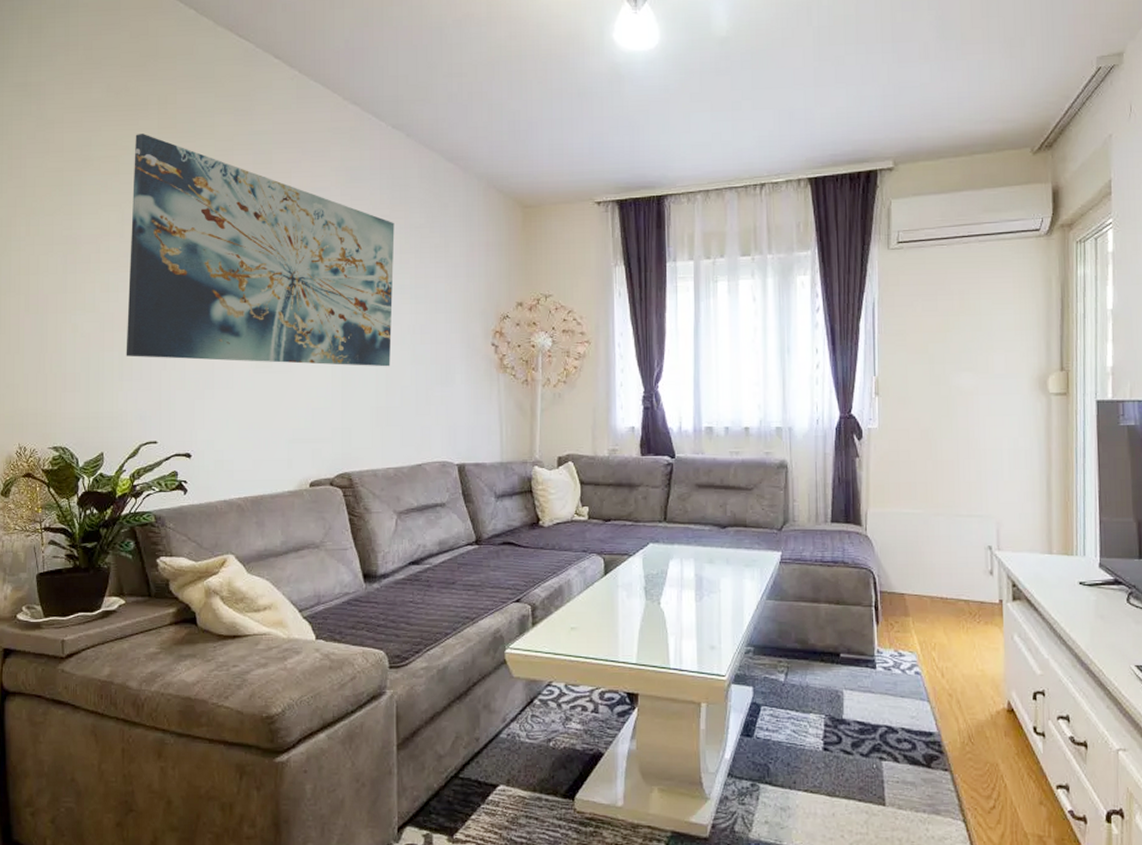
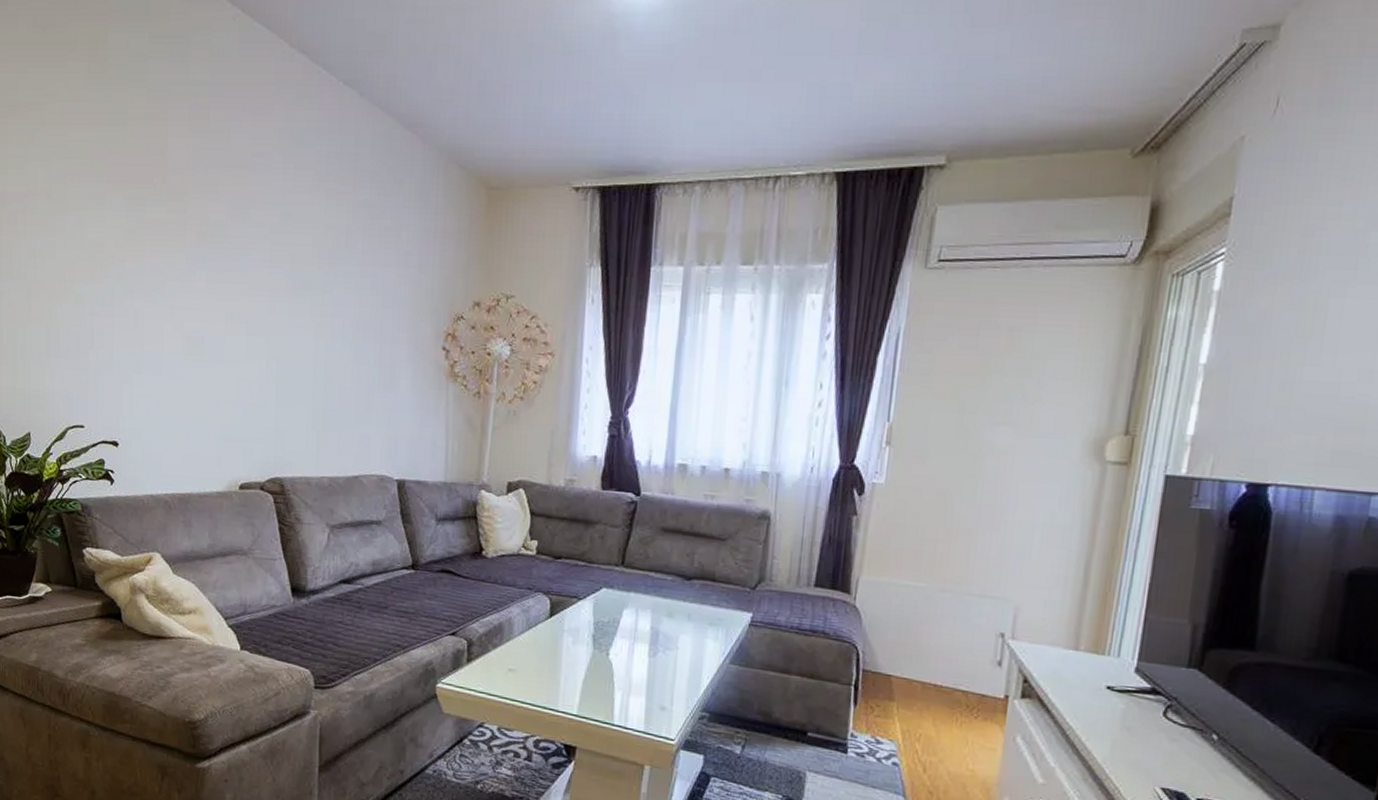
wall art: present [126,134,395,367] -> none [53,78,342,365]

